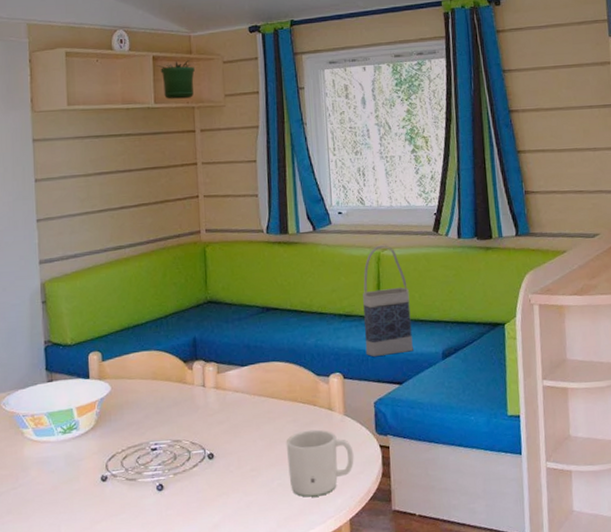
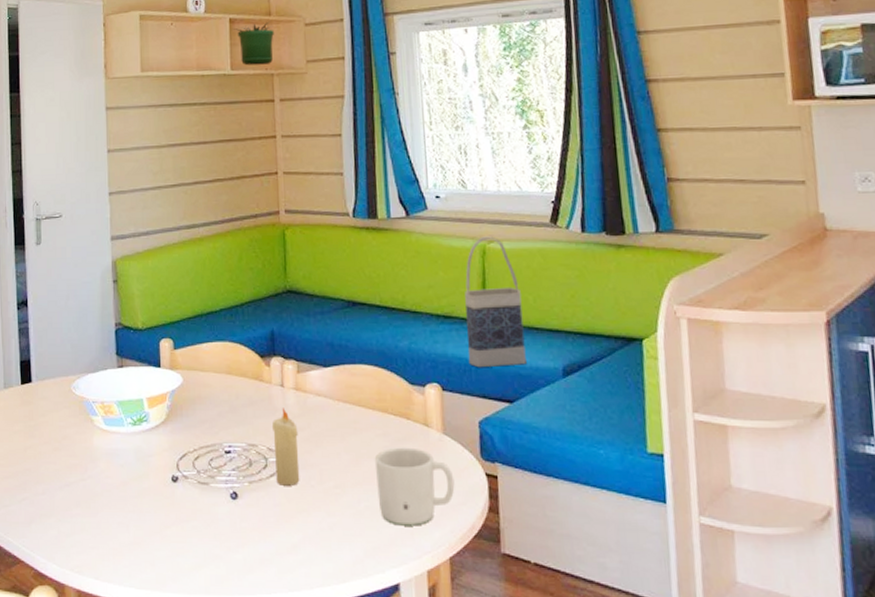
candle: none [195,405,220,474] -> present [272,408,300,486]

